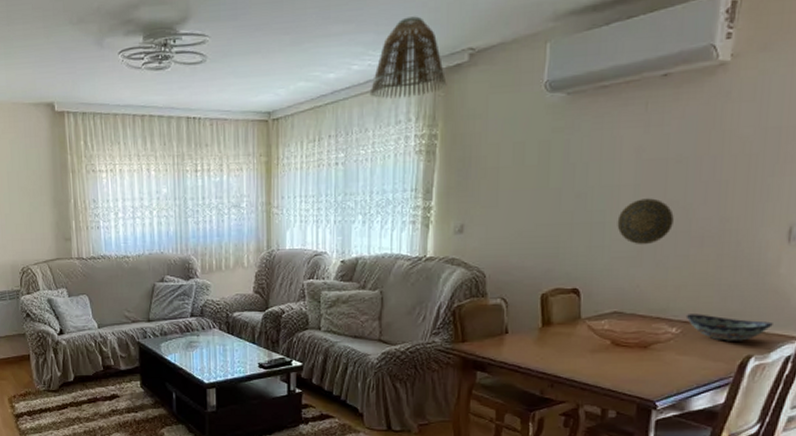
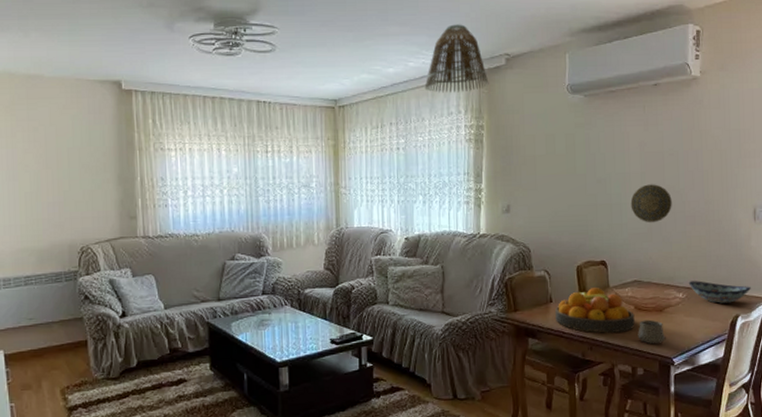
fruit bowl: none [511,319,610,370] -> present [555,288,635,333]
cup: none [612,357,649,385] -> present [638,319,666,345]

